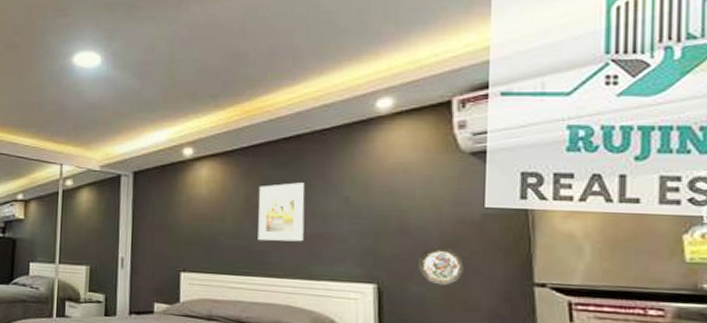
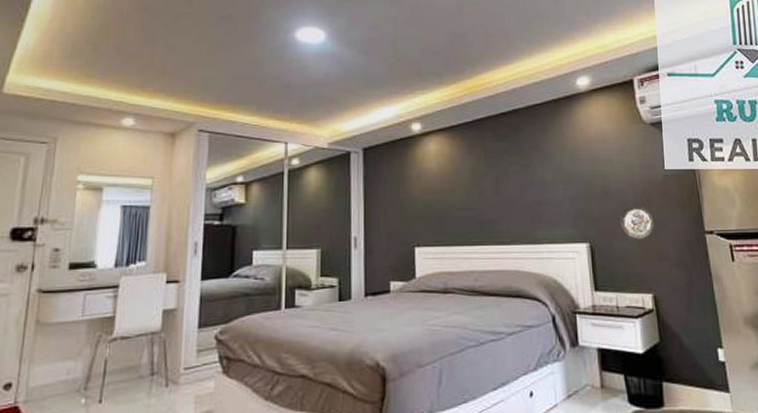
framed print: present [258,182,305,242] -> none [483,153,526,211]

